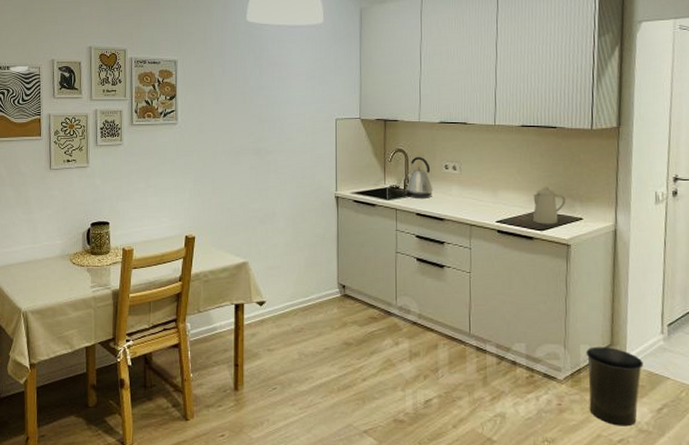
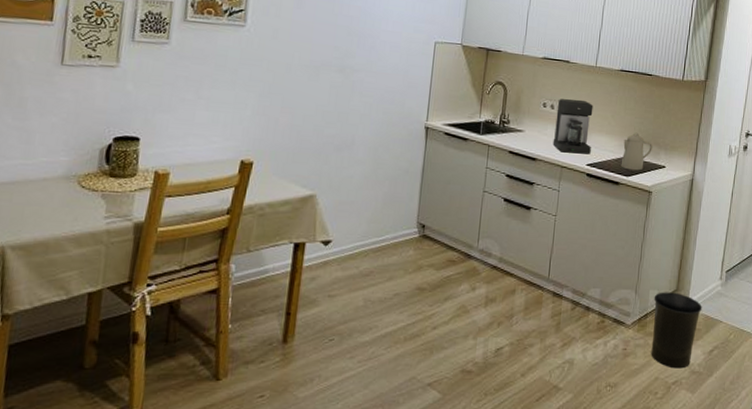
kettle: present [406,157,434,198] -> none [501,92,529,136]
coffee maker: none [459,159,499,211] -> present [552,99,593,154]

